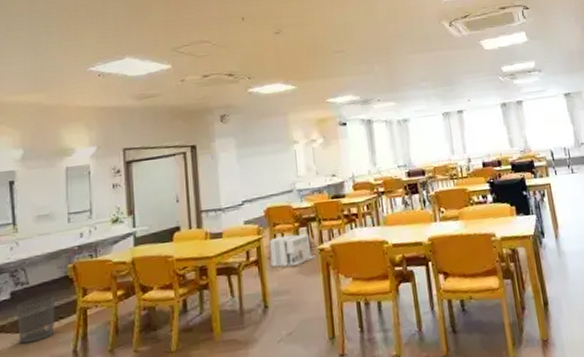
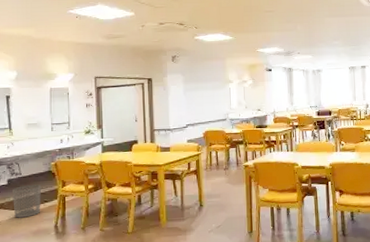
architectural model: present [269,234,316,267] -> none [206,153,241,177]

